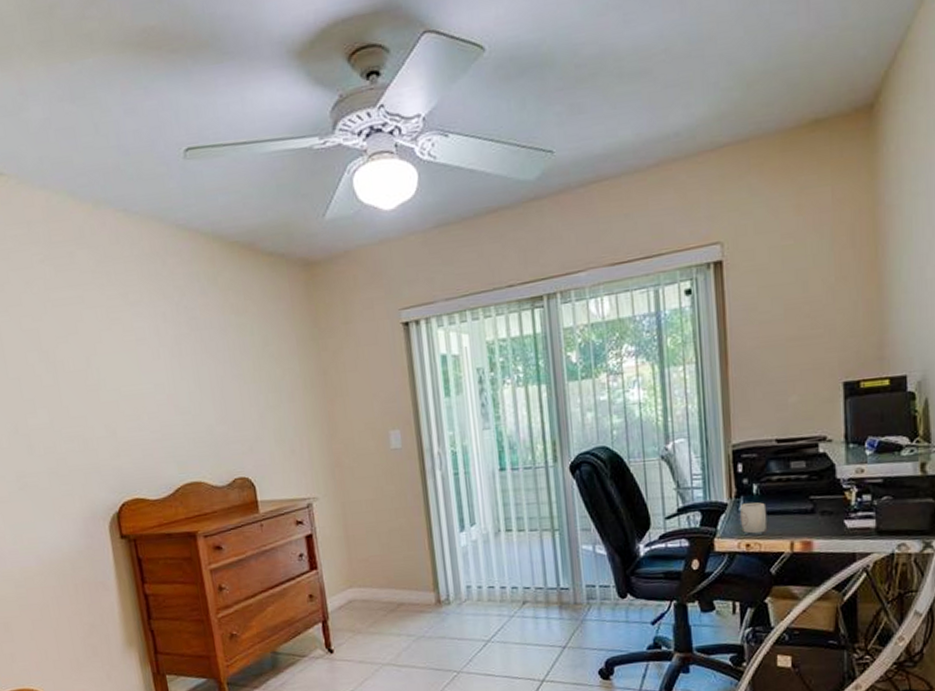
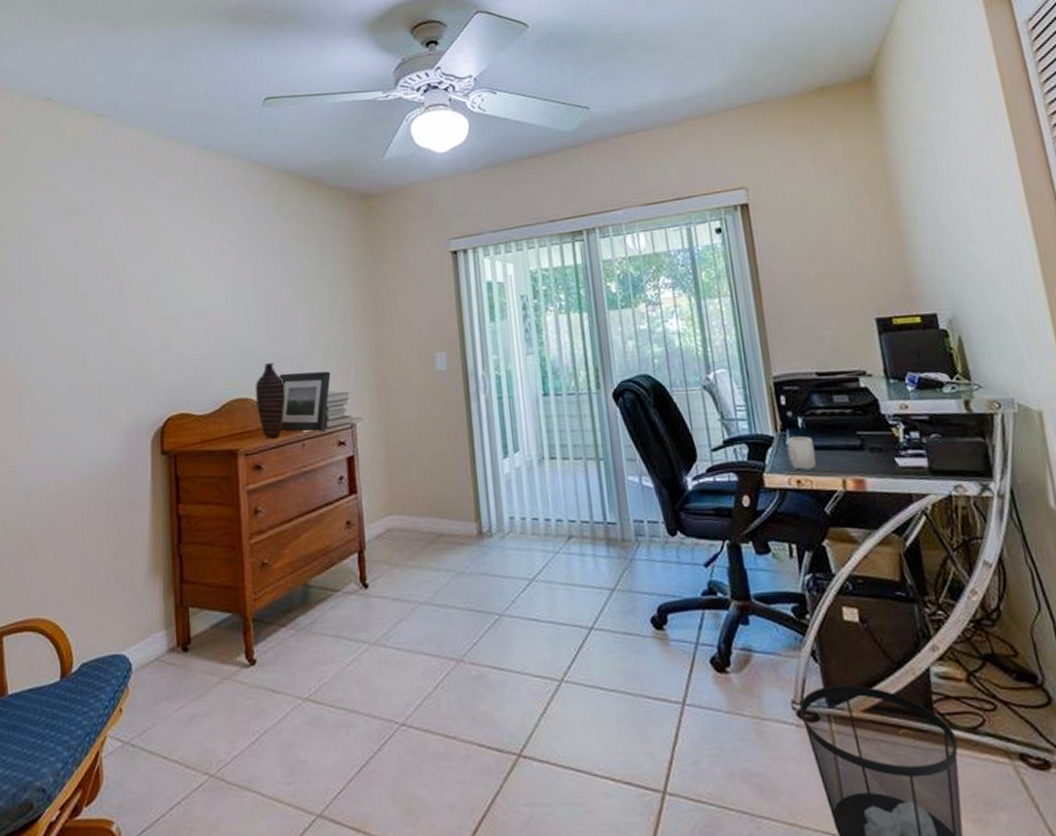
decorative vase: none [207,446,240,520] -> present [255,363,286,439]
picture frame: none [231,452,284,513] -> present [280,371,331,432]
books: none [280,471,308,509] -> present [324,391,352,429]

